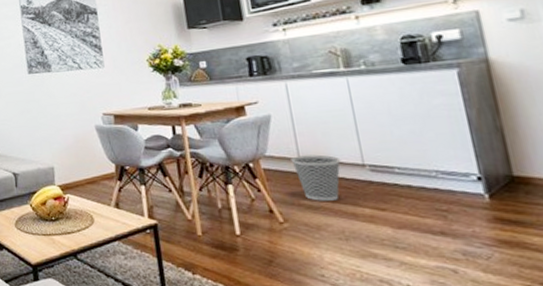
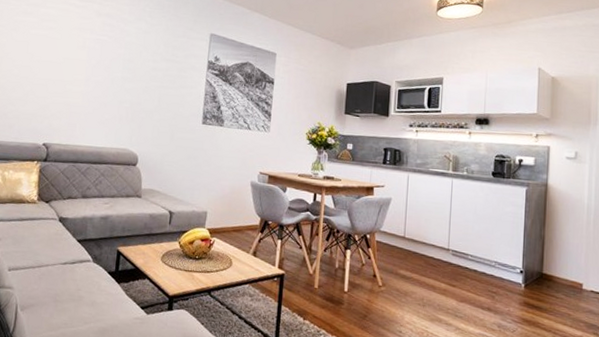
wastebasket: present [290,154,340,201] -> none [398,234,433,274]

